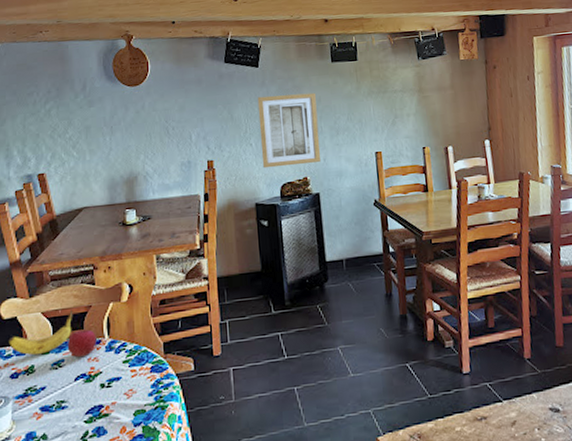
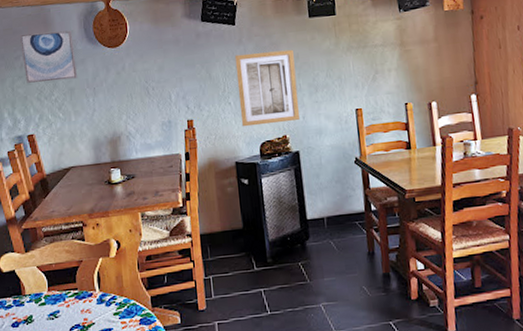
banana: present [8,309,73,356] -> none [8,264,66,307]
wall art: none [33,67,95,120] -> present [19,30,78,83]
apple: present [67,329,97,358] -> none [61,282,89,310]

